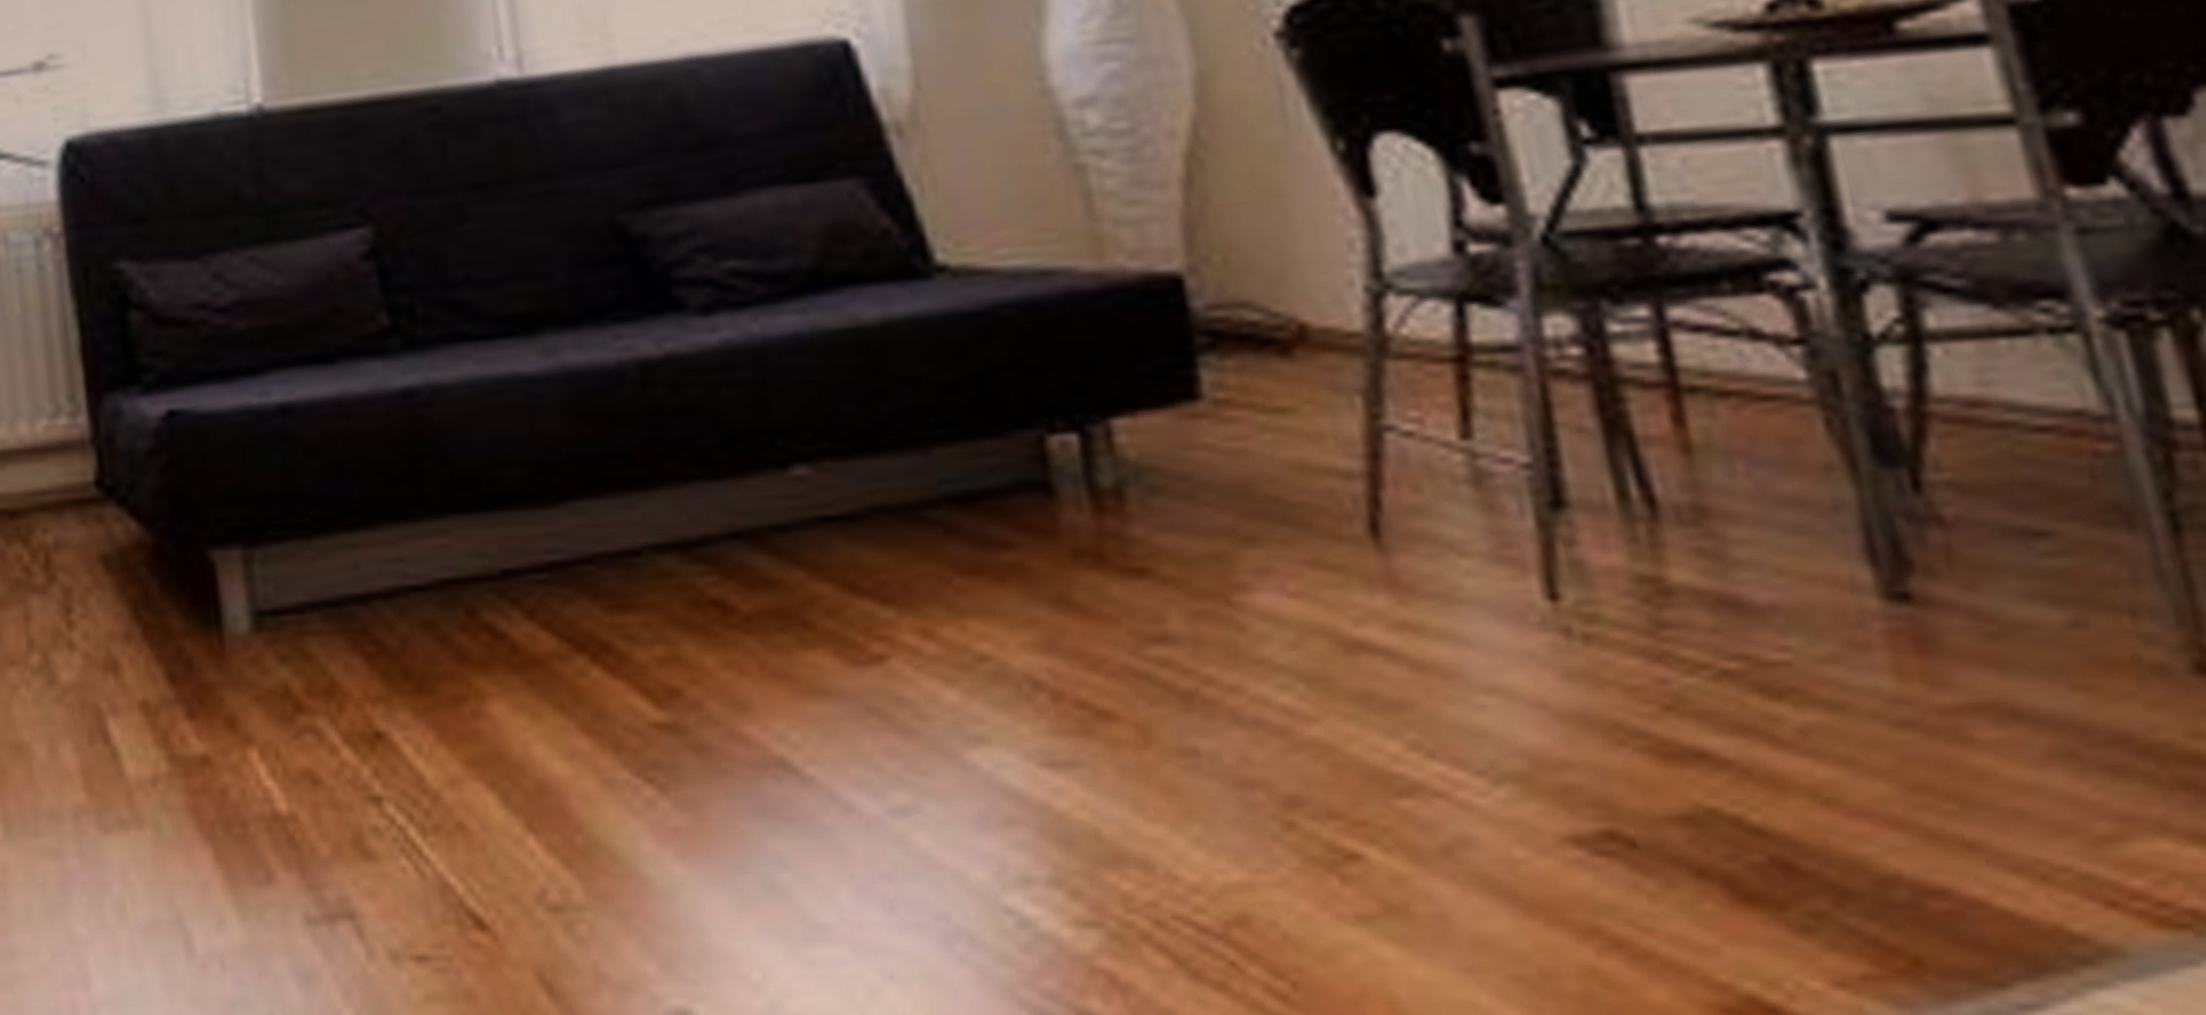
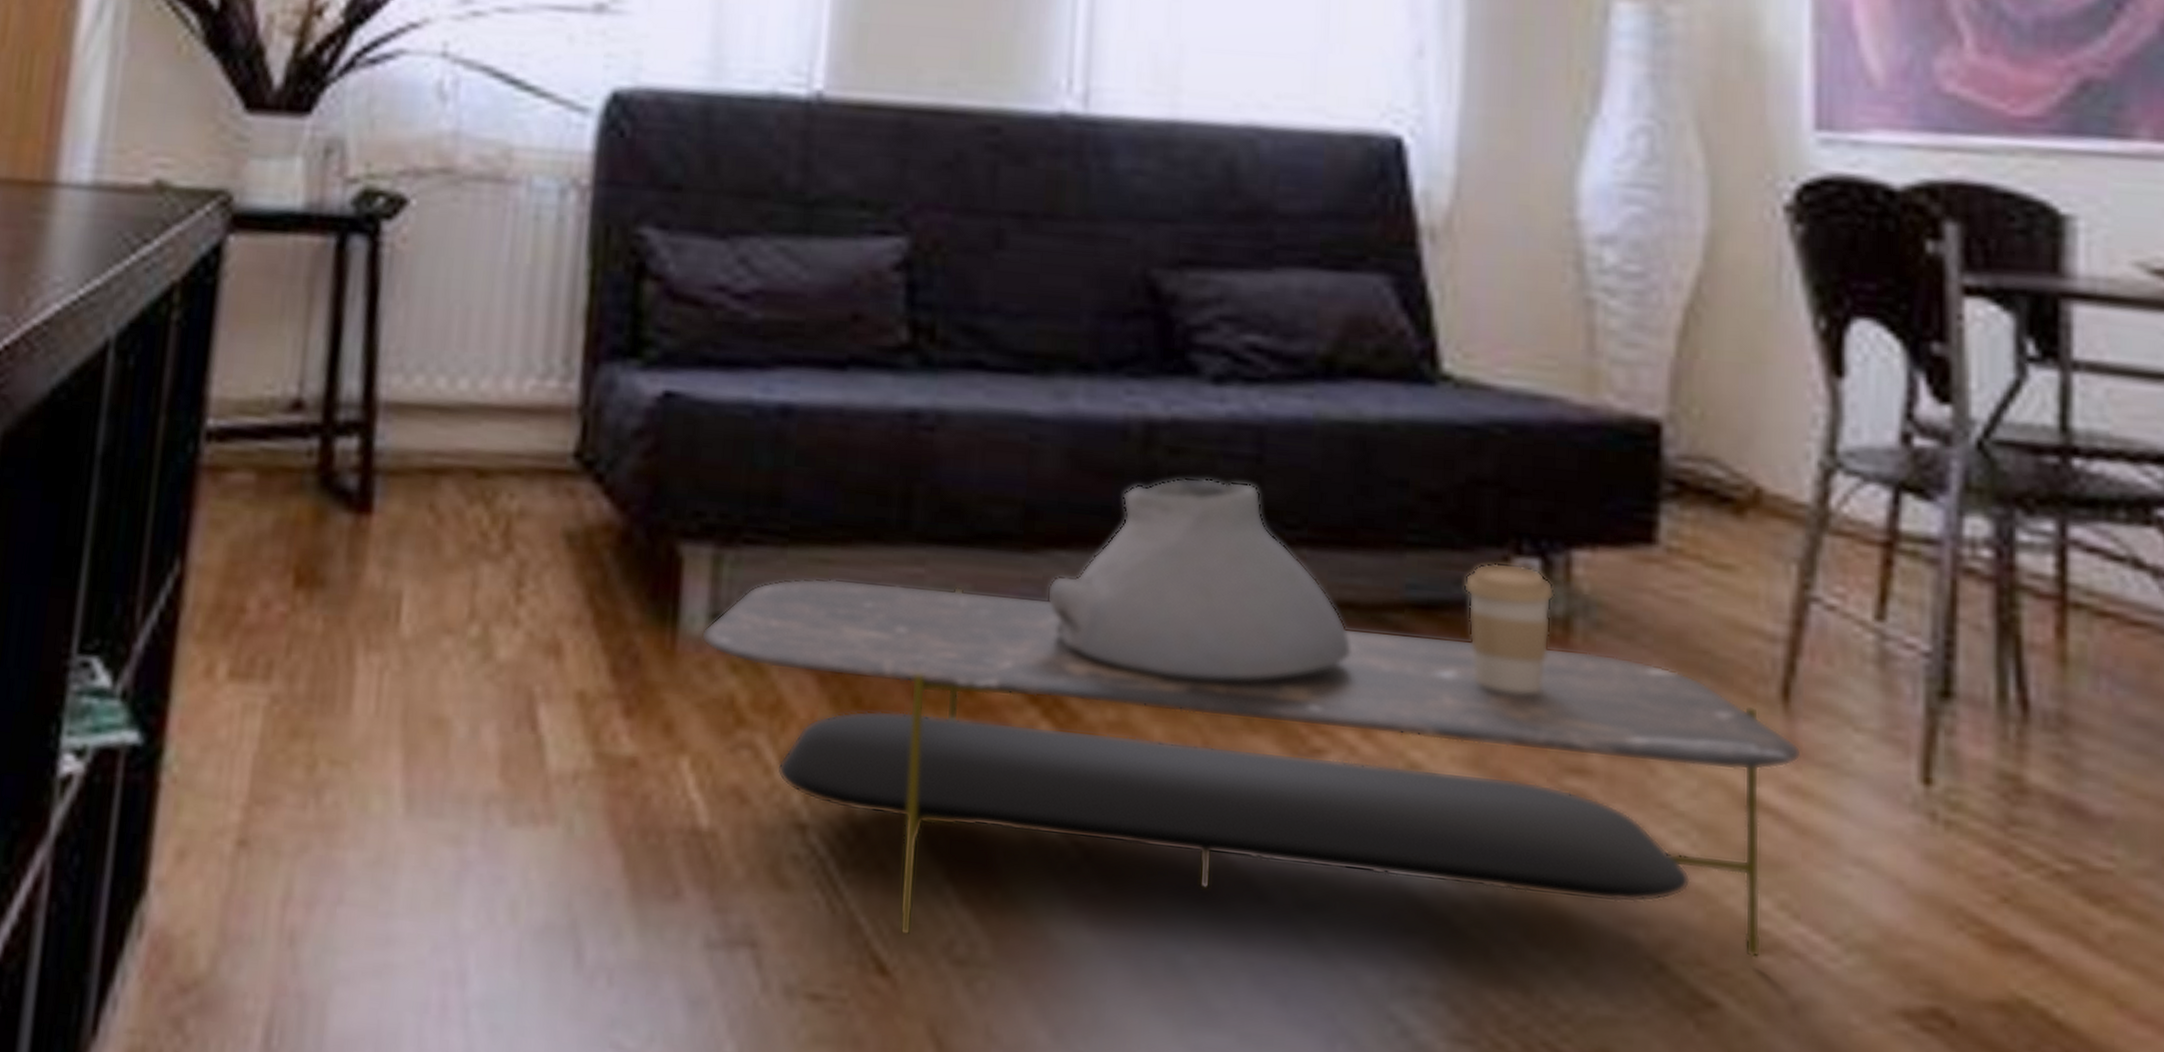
coffee table: none [245,518,1405,890] -> present [701,578,1801,959]
vase: none [572,405,894,604] -> present [1045,477,1350,678]
coffee cup: none [1000,441,1105,571] -> present [1464,562,1555,694]

